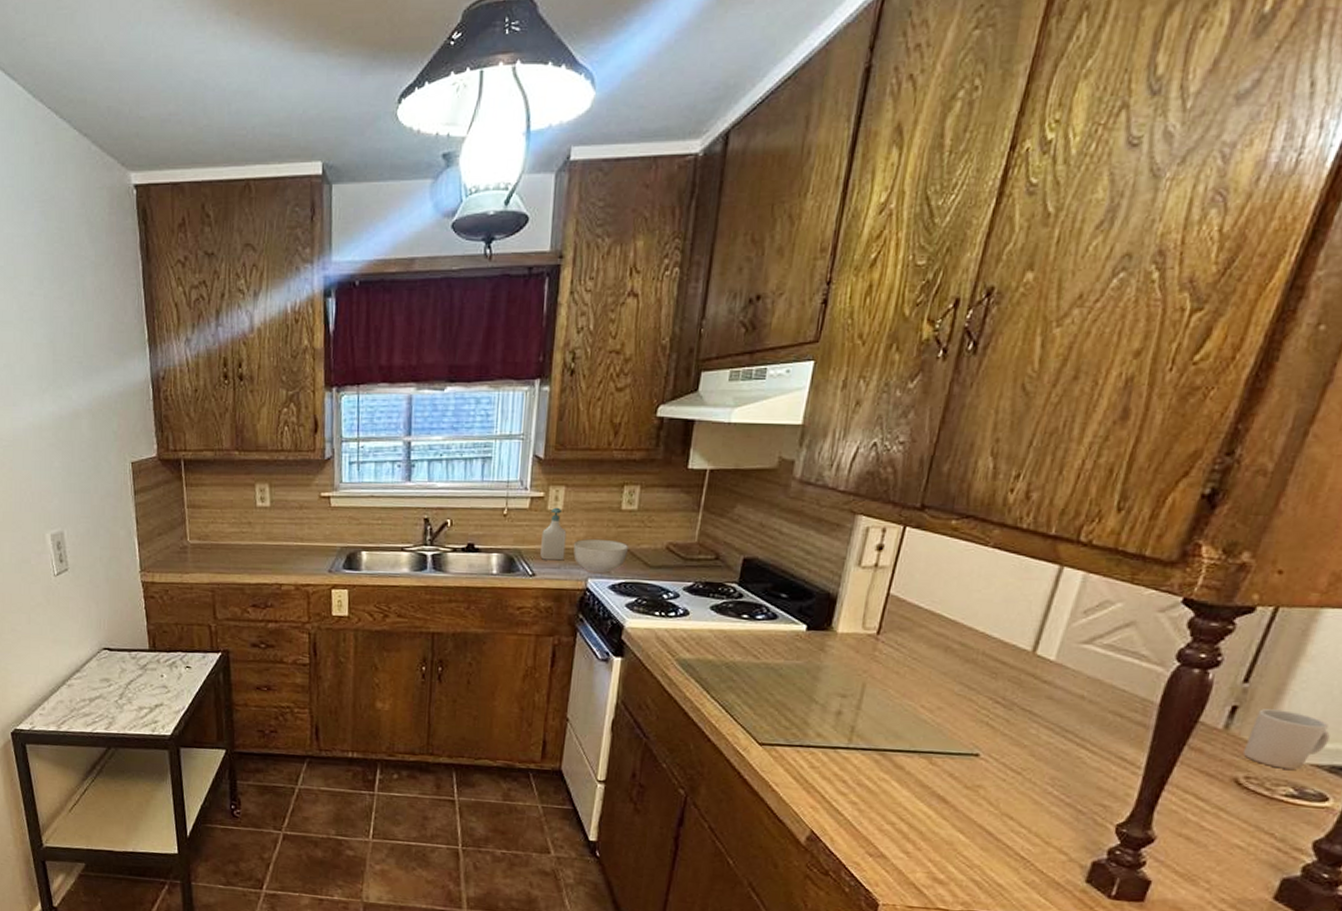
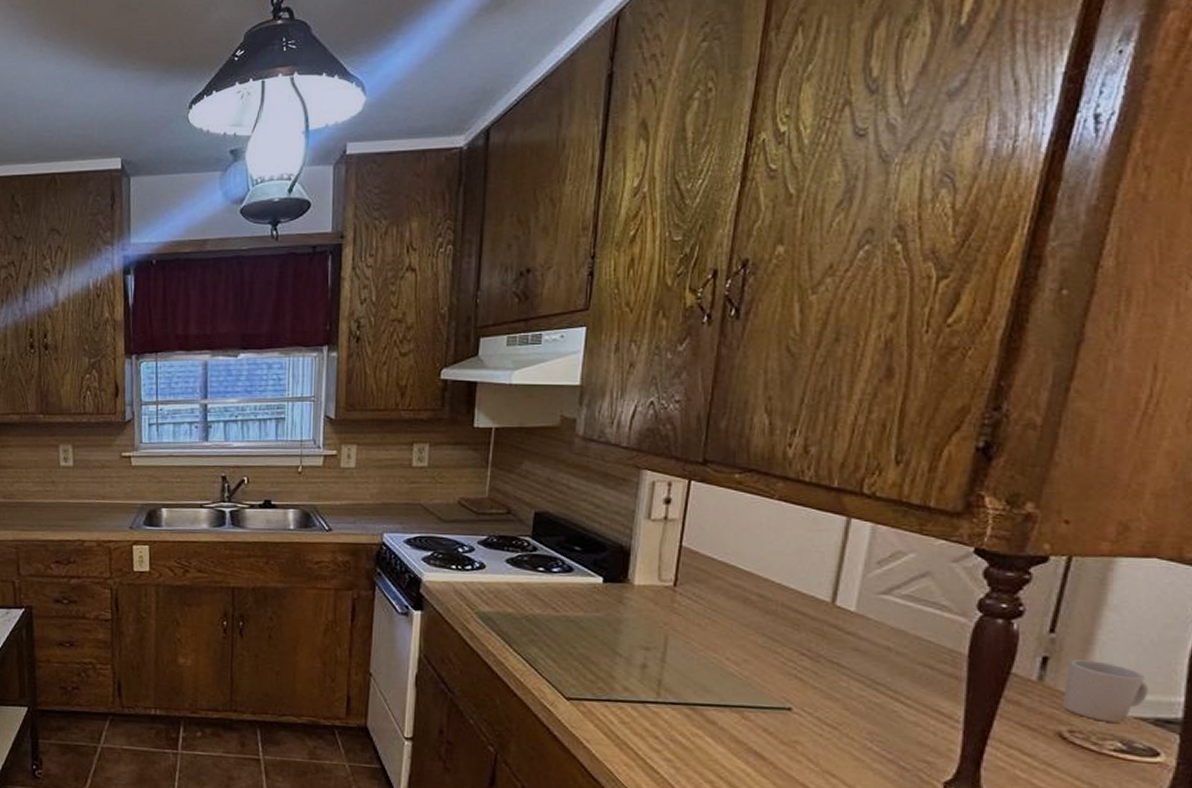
soap bottle: present [540,507,567,561] -> none [336,464,360,516]
bowl: present [573,538,630,574] -> none [367,494,422,529]

